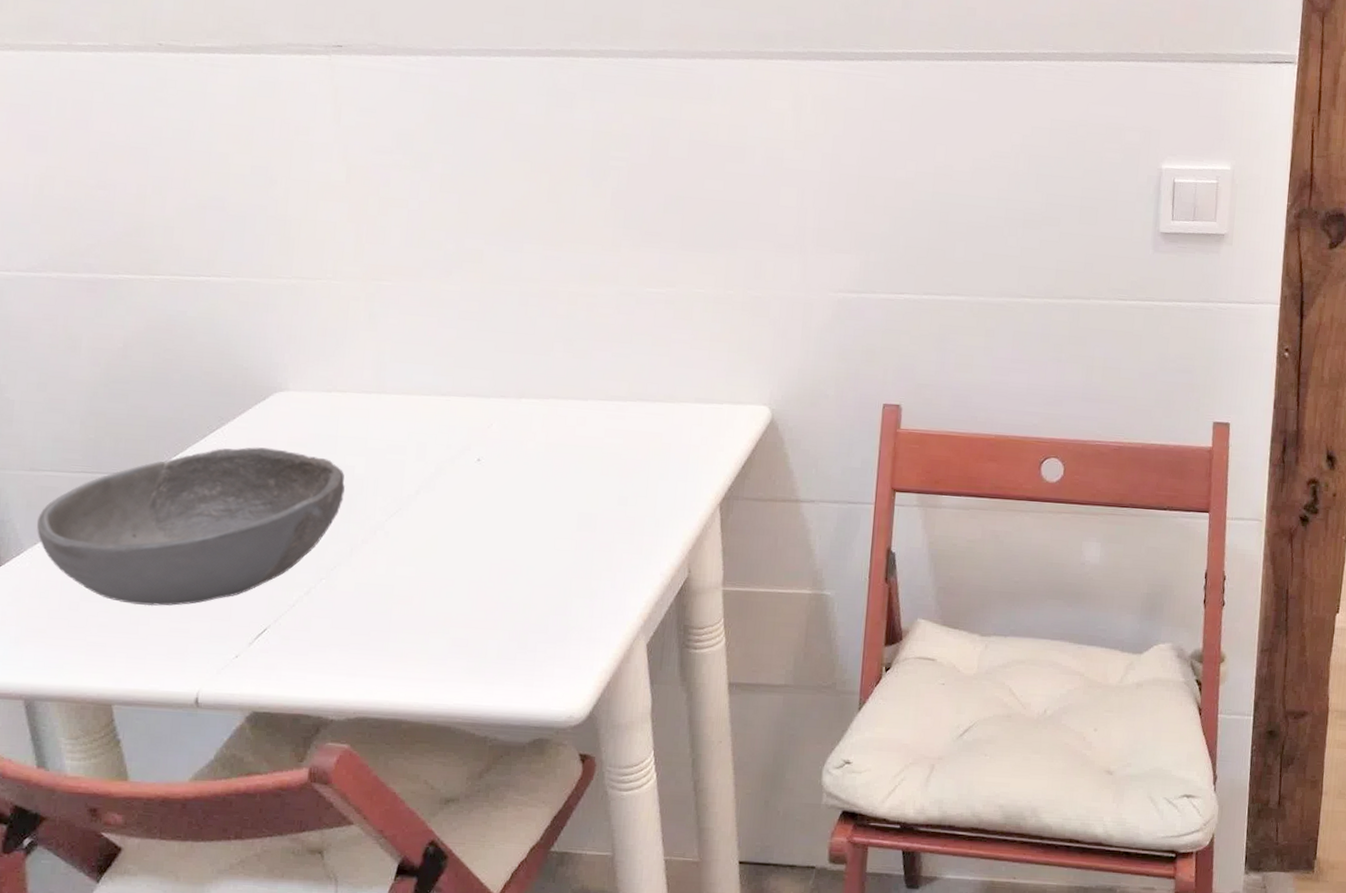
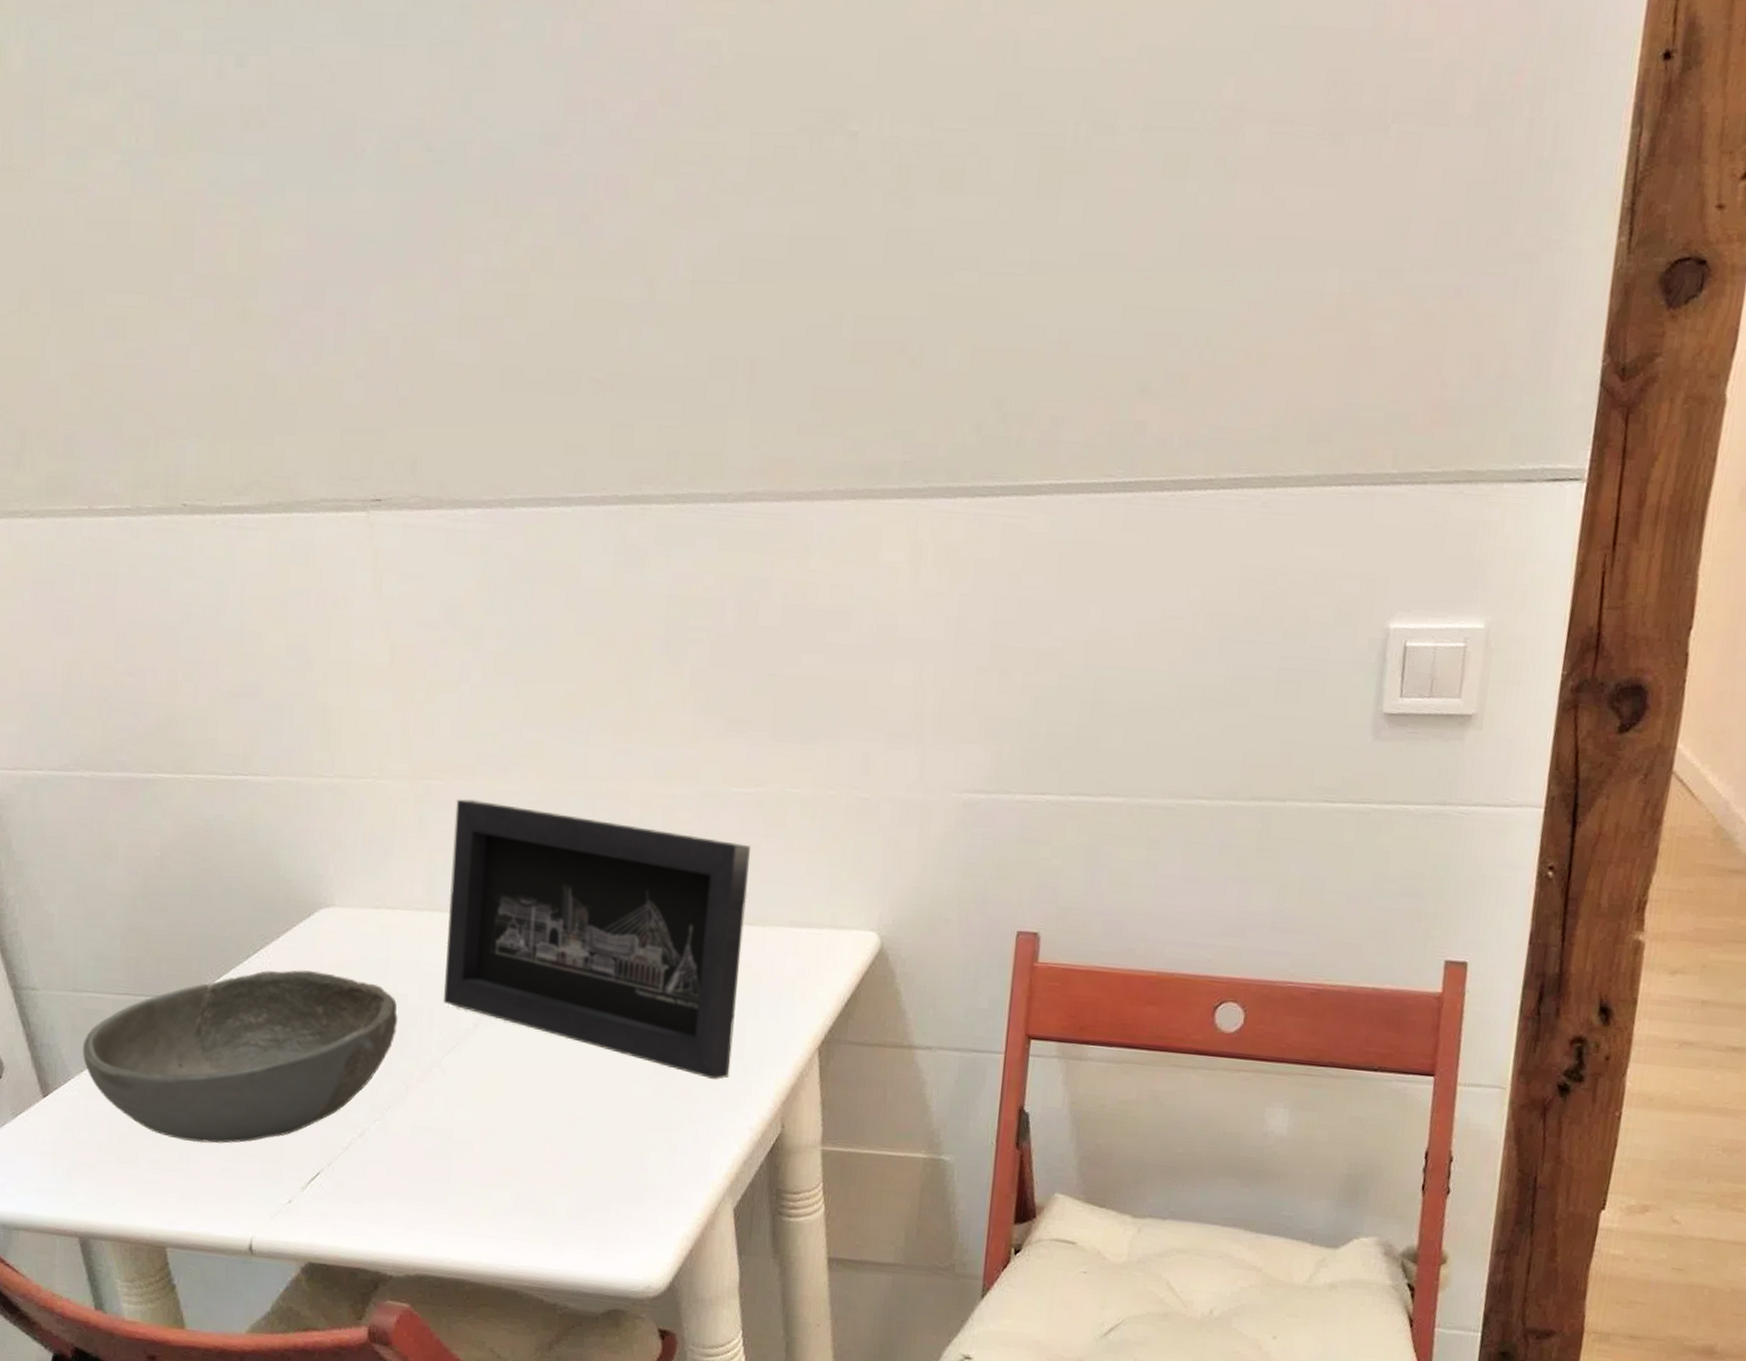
picture frame: none [388,297,662,533] -> present [444,798,750,1079]

